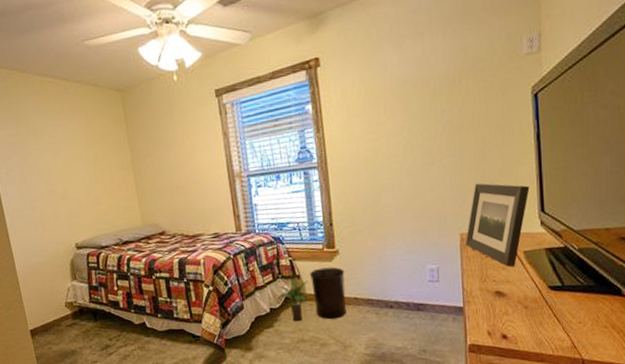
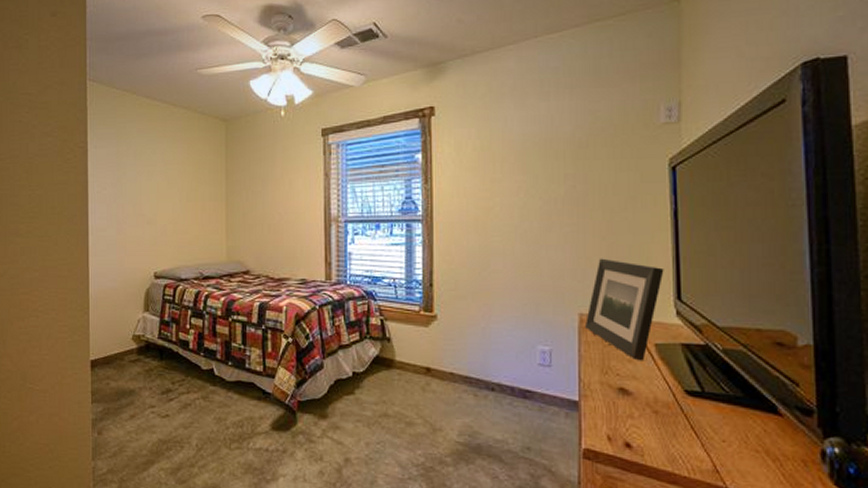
potted plant: present [277,279,309,321] -> none [362,342,400,391]
waste bin: present [309,267,346,320] -> none [401,333,442,395]

